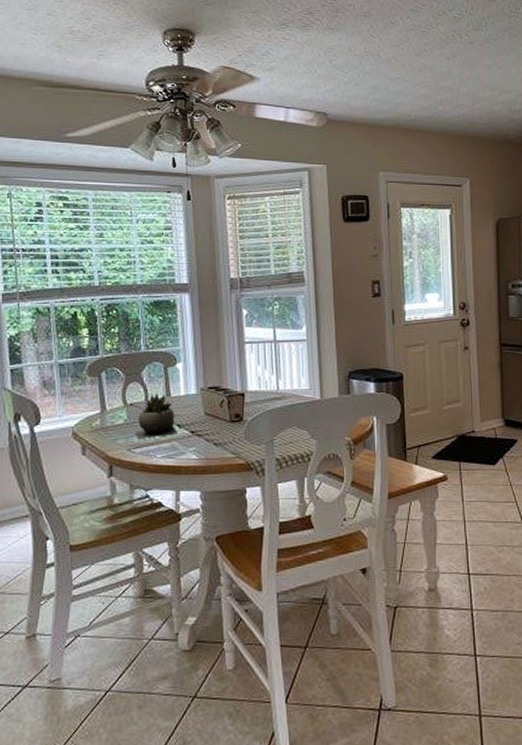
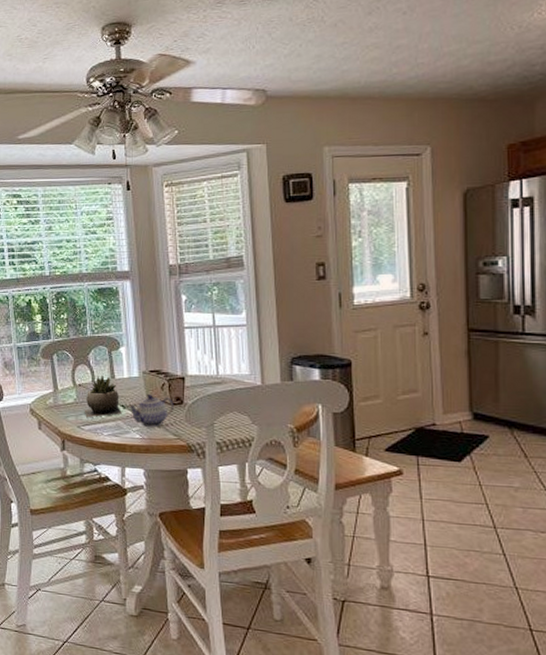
teapot: none [184,411,233,448] -> present [128,393,174,428]

